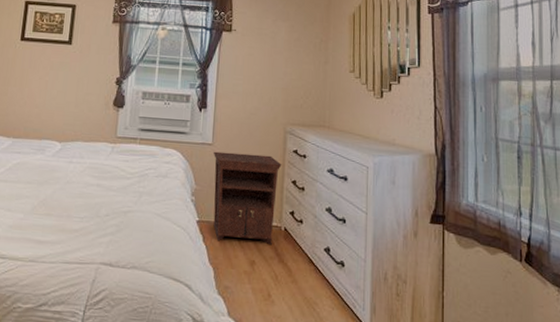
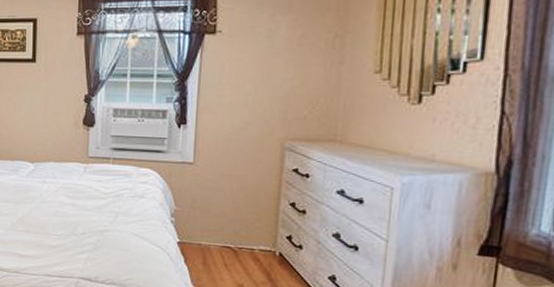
nightstand: present [213,151,282,246] -> none [194,171,278,270]

